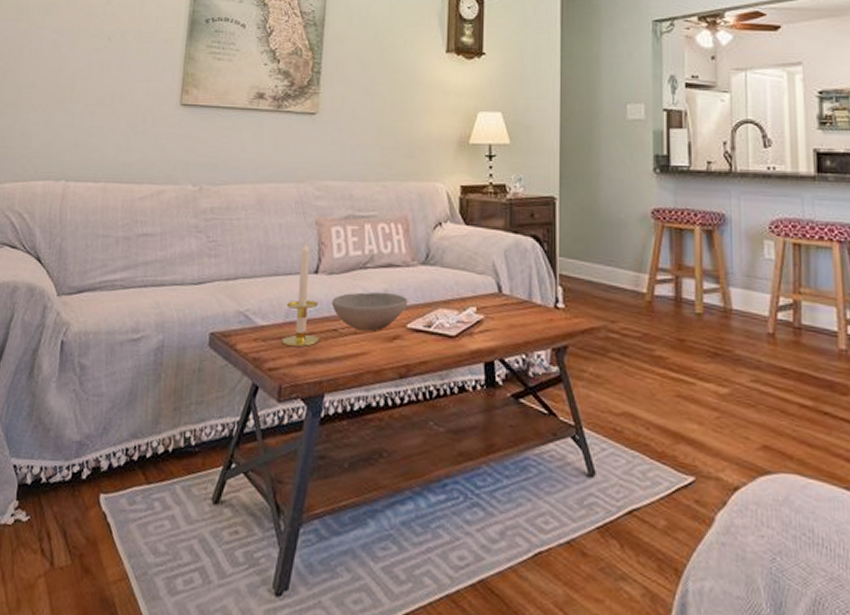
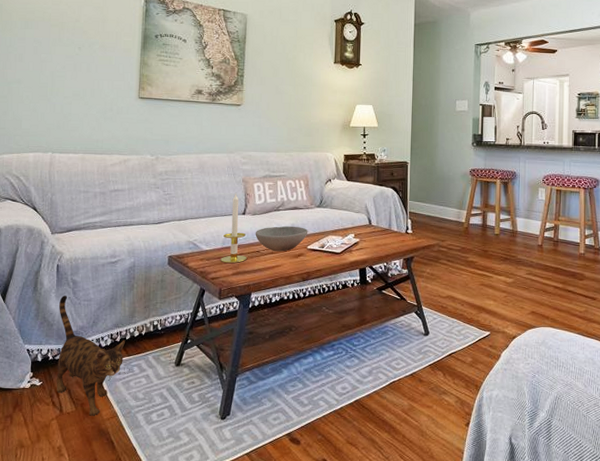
cat: none [48,386,145,576] -> present [56,296,125,416]

